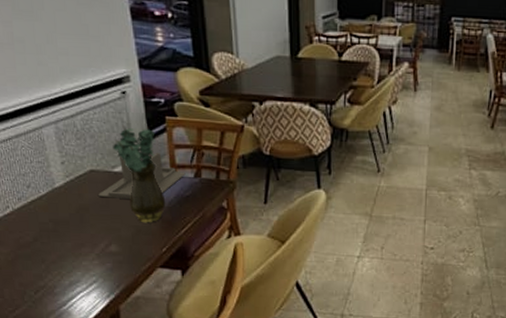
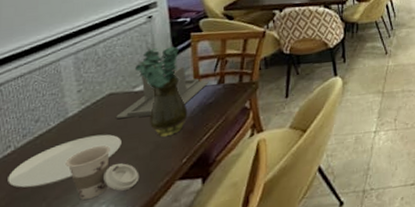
plate: none [10,209,105,249] -> present [8,134,122,189]
cup: none [57,221,124,269] -> present [65,145,140,200]

